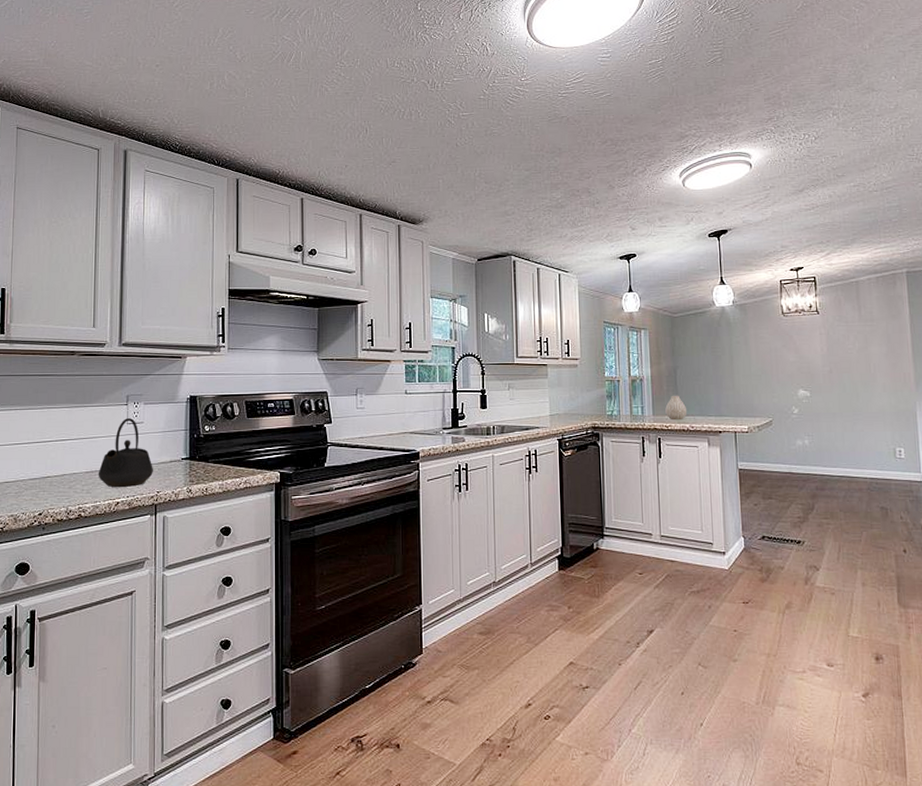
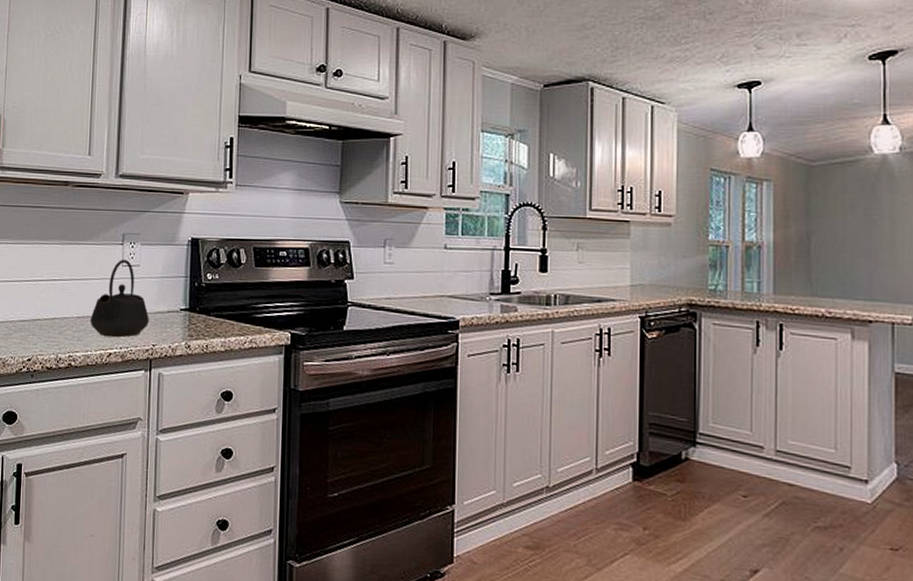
vase: present [665,395,687,420] -> none [792,269,824,303]

